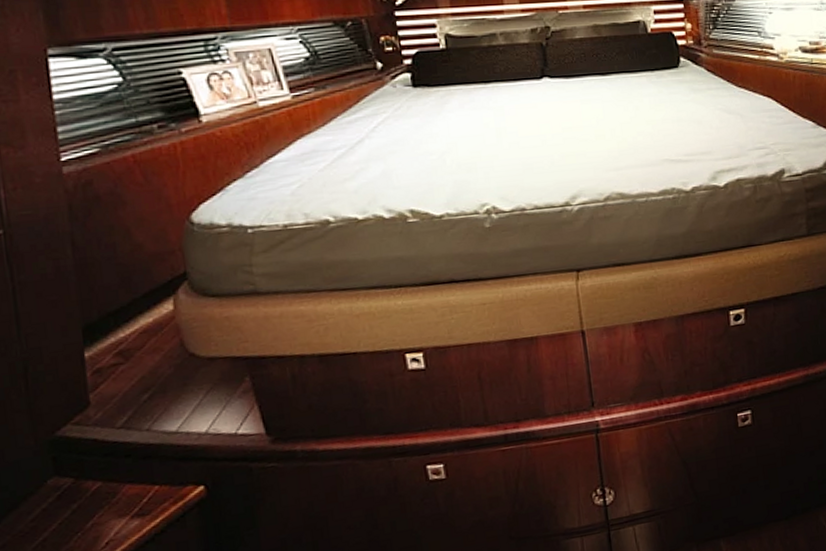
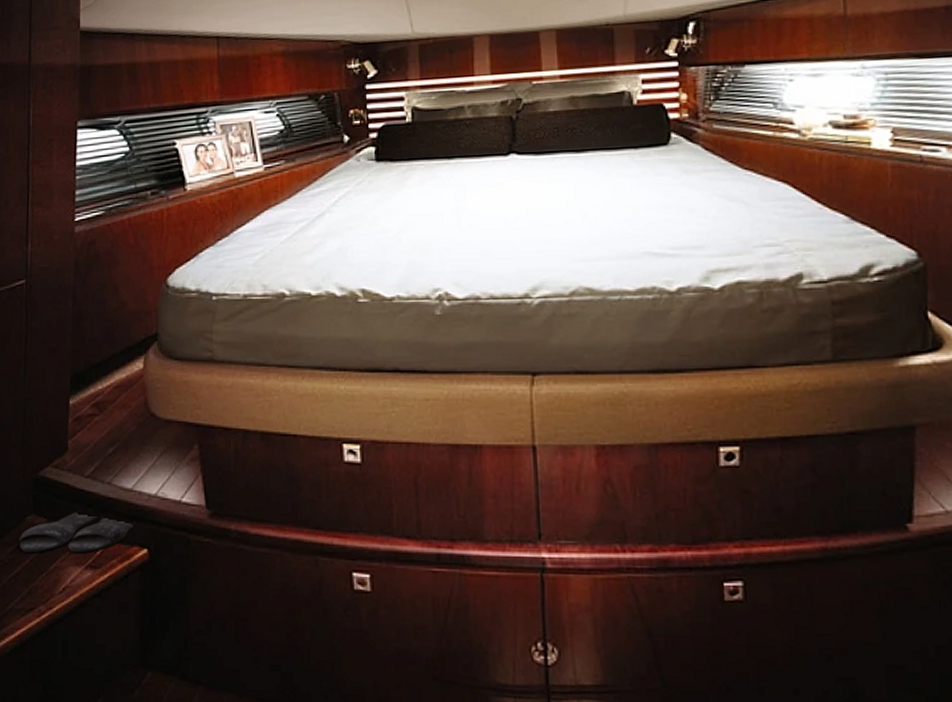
slippers: none [39,462,186,517] -> present [18,510,135,554]

